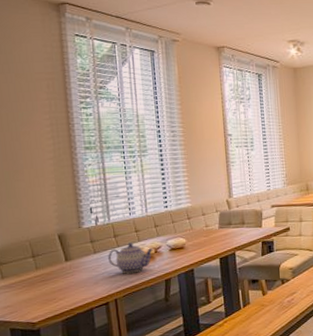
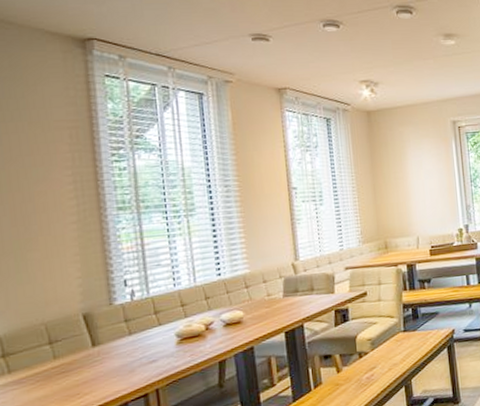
teapot: present [108,242,154,274] -> none [147,319,205,358]

